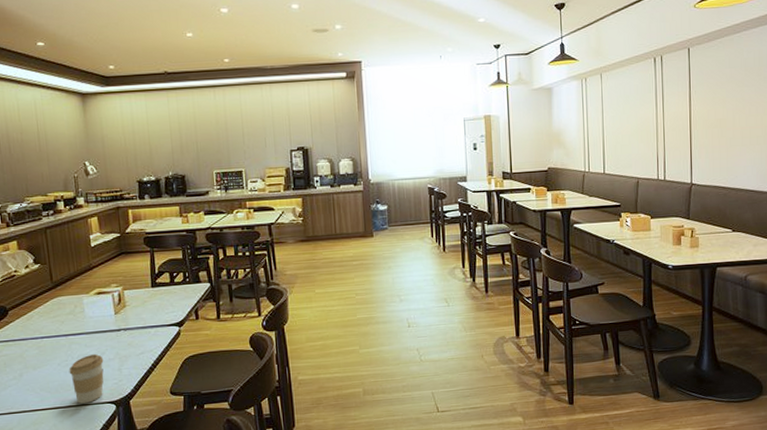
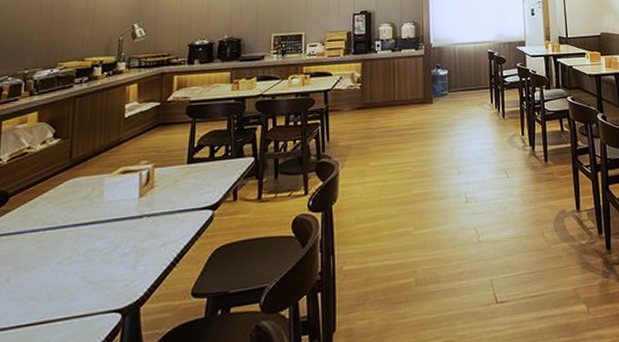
coffee cup: present [69,353,104,404] -> none [70,247,117,315]

